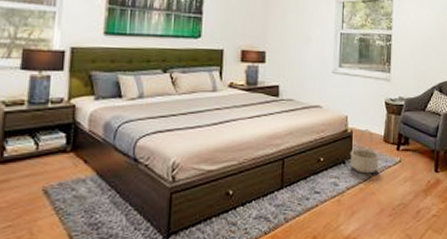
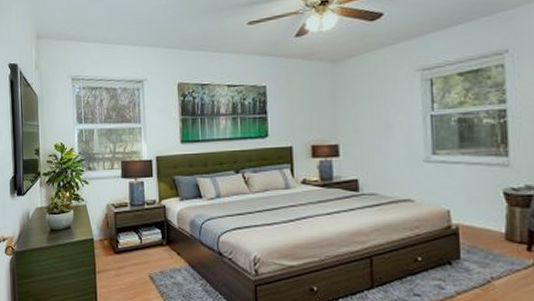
basket: present [350,128,380,174] -> none [457,224,502,278]

